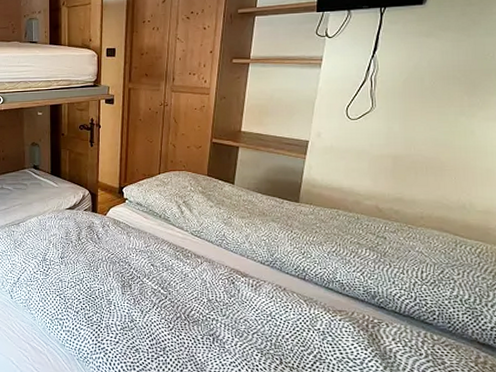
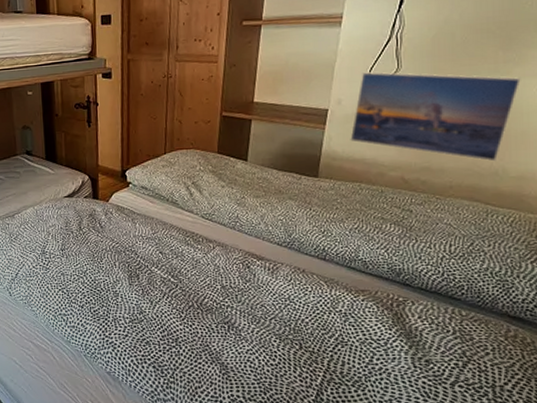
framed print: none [328,109,485,196] -> present [350,72,521,162]

